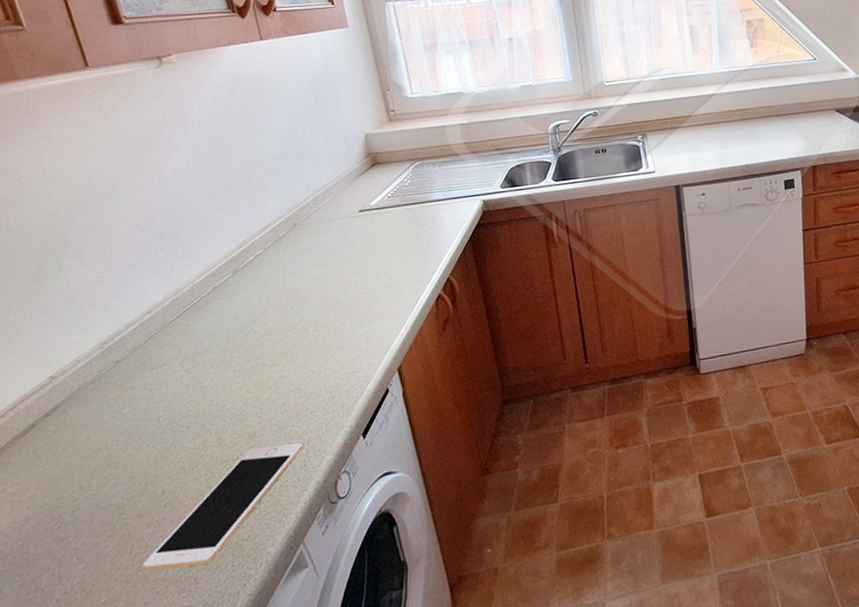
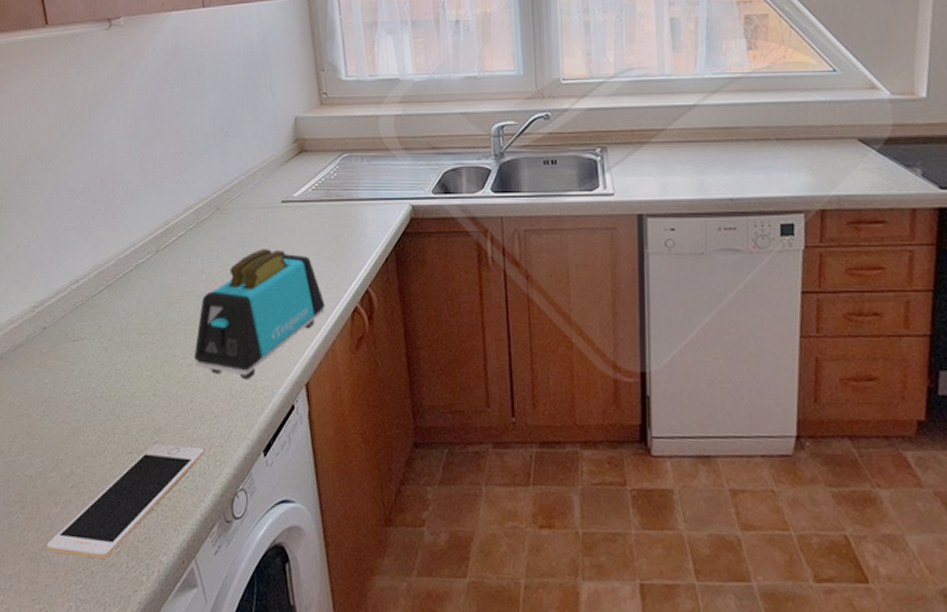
toaster: none [284,254,410,375] -> present [194,249,325,379]

